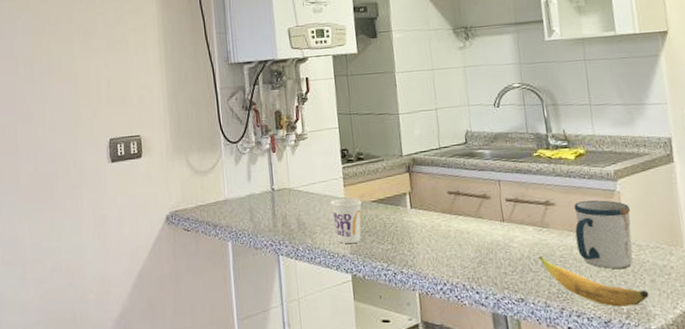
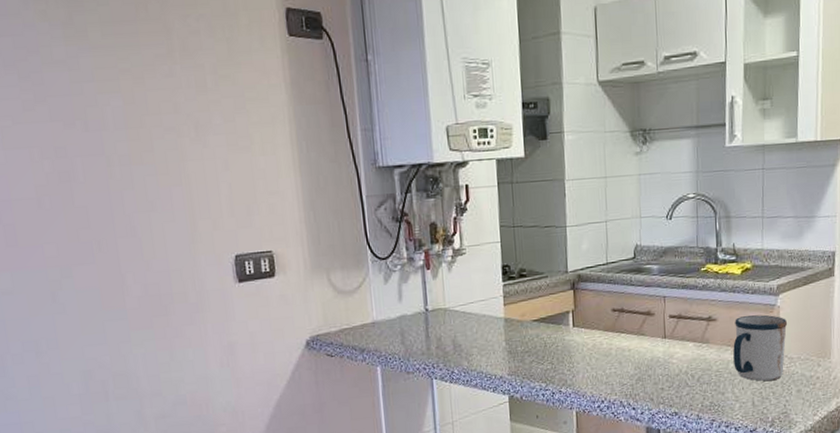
cup: present [330,198,362,244] -> none [489,317,523,365]
banana: present [539,256,650,307] -> none [696,371,794,416]

